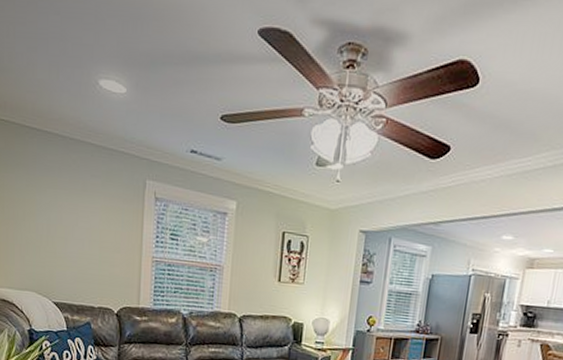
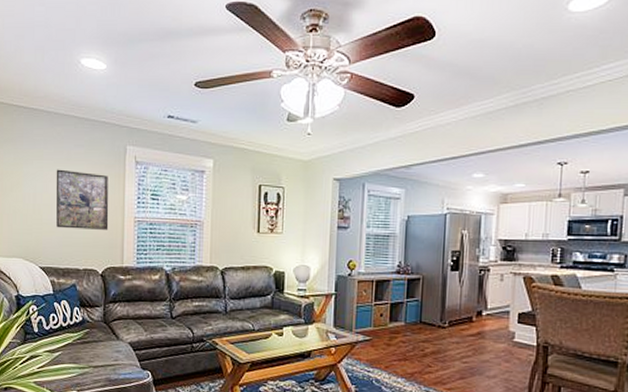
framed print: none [70,200,127,268] -> present [56,169,109,230]

